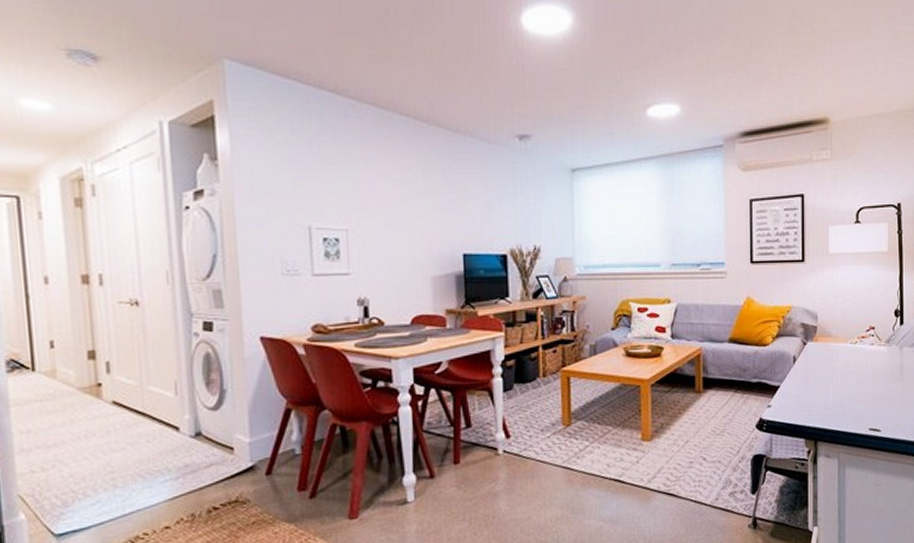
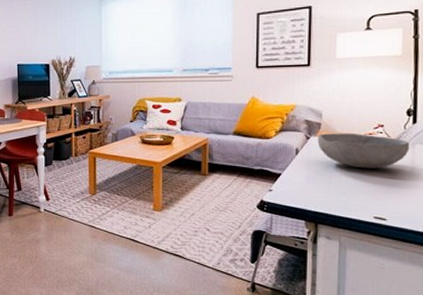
bowl: none [814,336,898,376] -> present [317,133,410,169]

